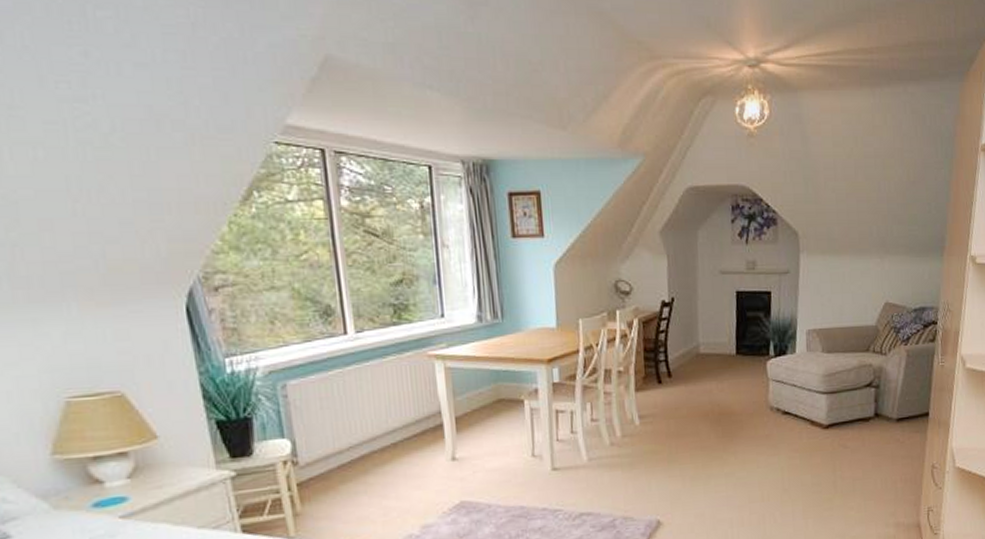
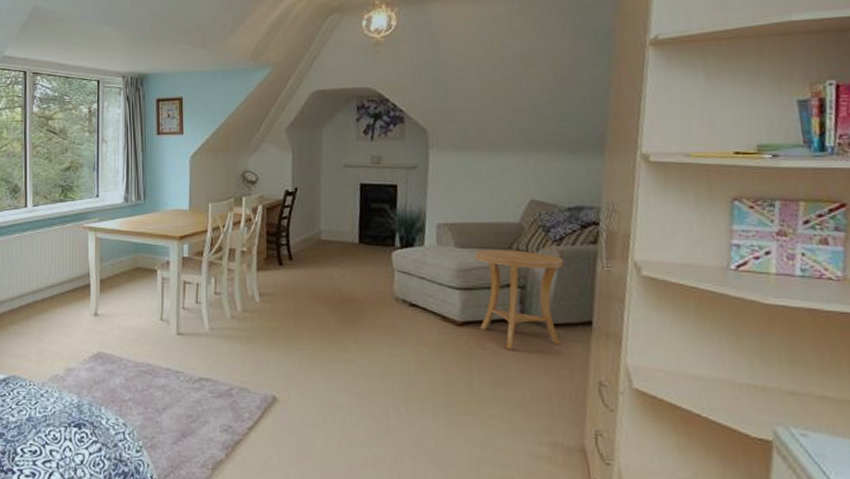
side table: none [838,352,909,446] -> present [474,250,564,350]

